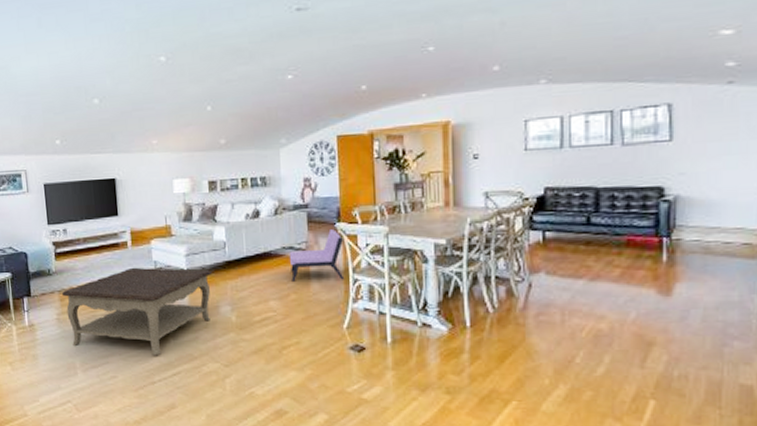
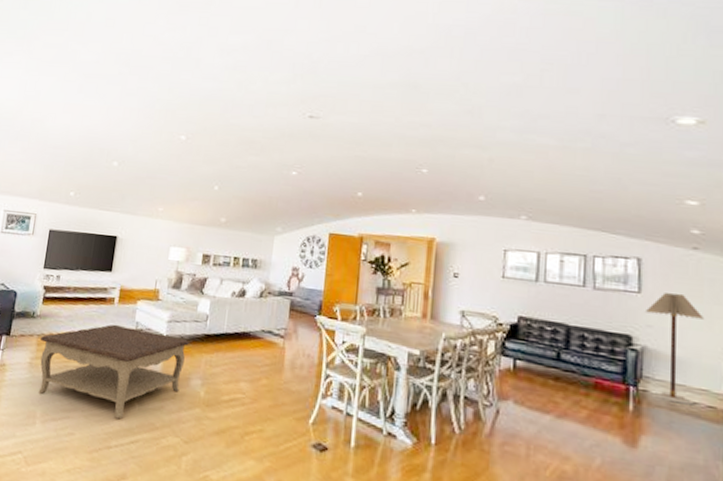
armchair: present [289,229,345,281] -> none [265,321,321,373]
floor lamp: none [678,135,741,246] -> present [646,293,705,406]

